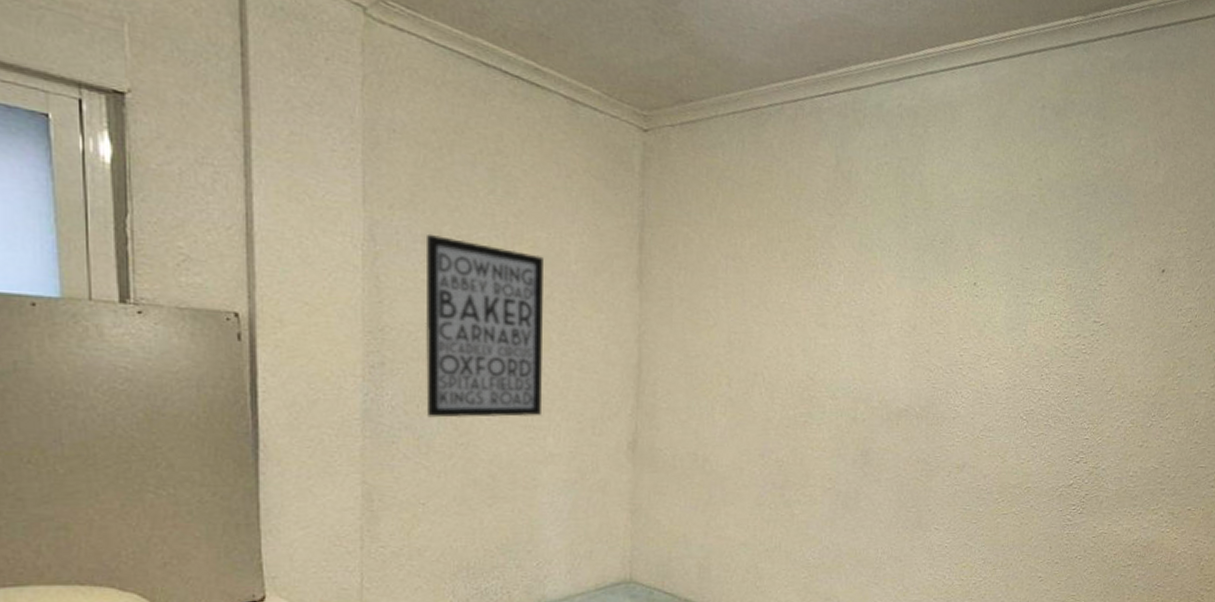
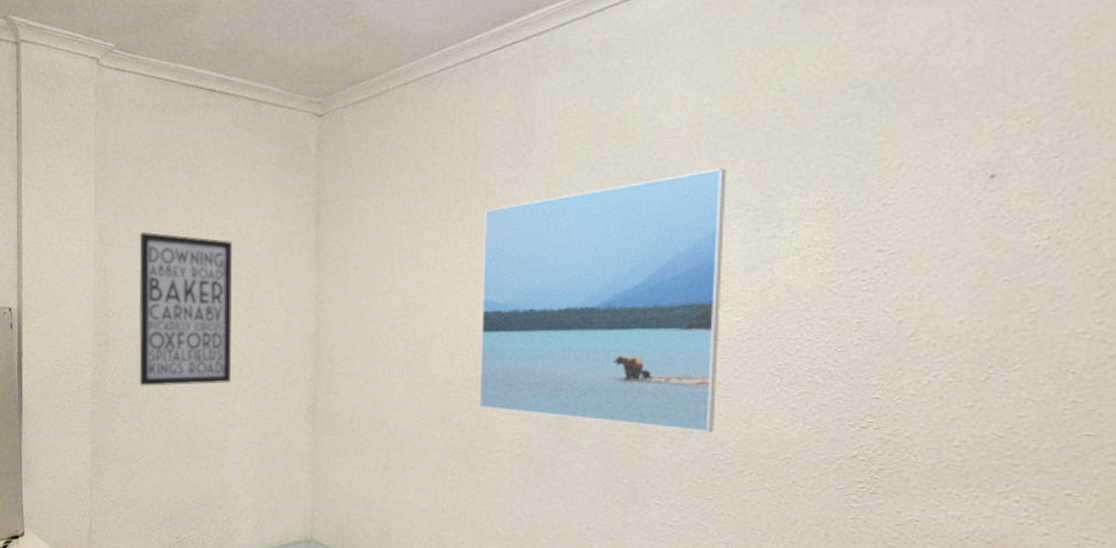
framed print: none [795,239,999,468] -> present [479,167,727,433]

